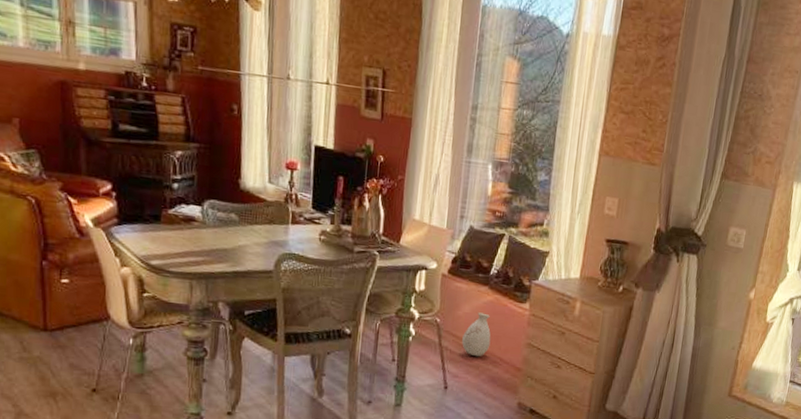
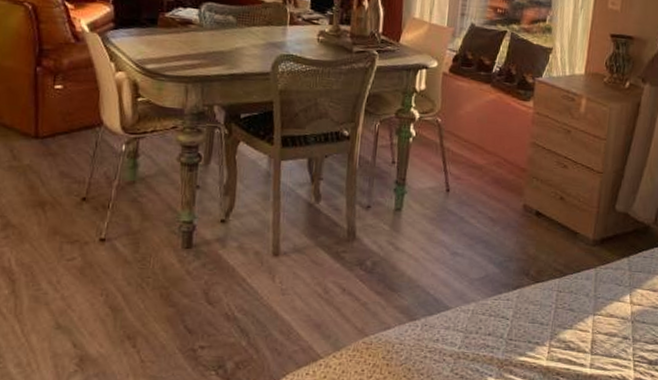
vase: present [462,312,491,357] -> none [464,111,495,158]

